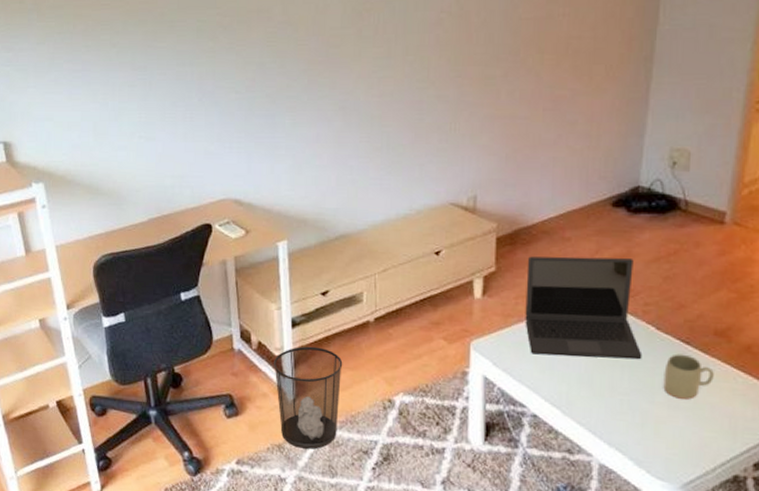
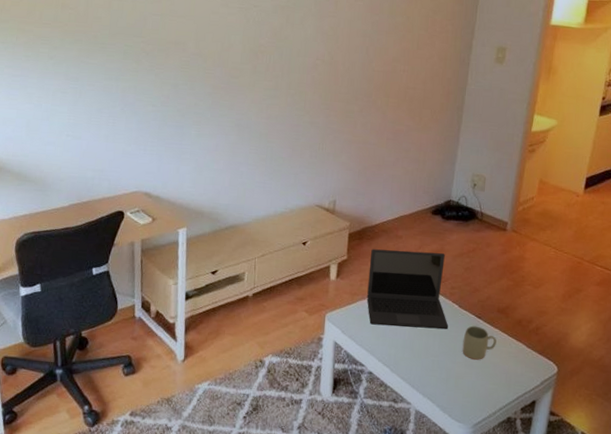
waste bin: present [273,346,343,449] -> none [167,315,225,402]

